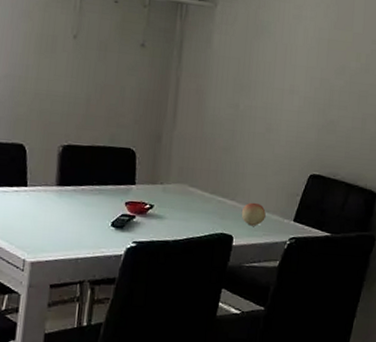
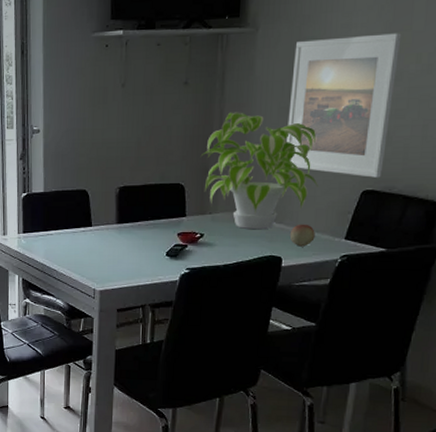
plant: none [155,81,270,206] -> present [201,112,318,230]
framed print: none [241,23,344,163] -> present [287,33,402,178]

